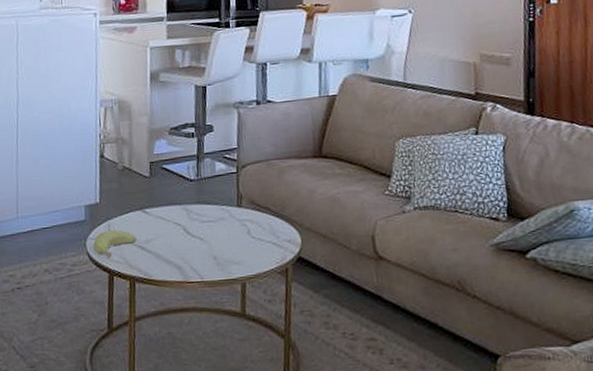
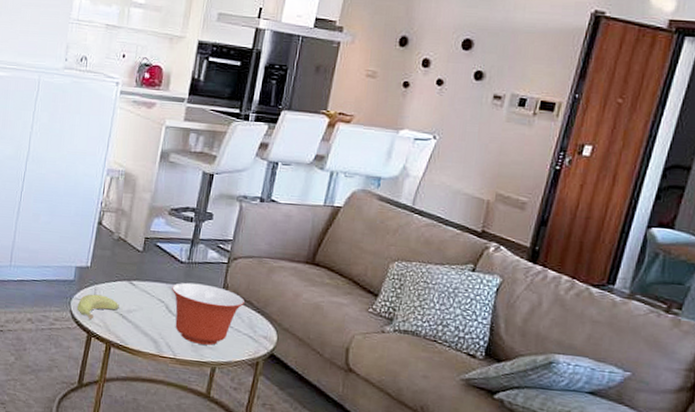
mixing bowl: none [186,198,261,262] -> present [172,282,245,346]

